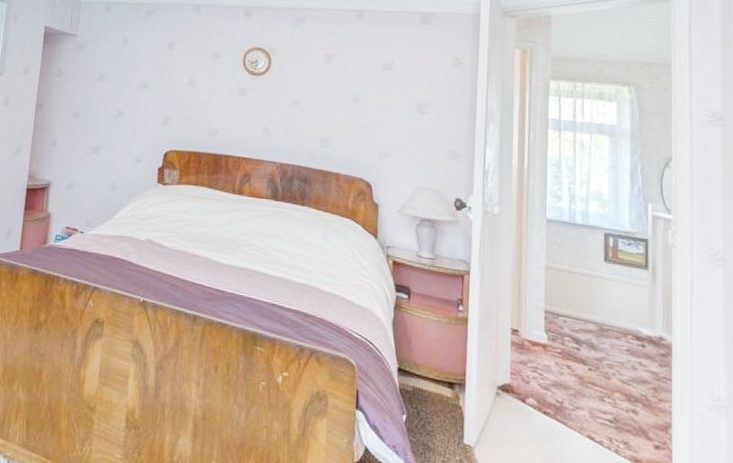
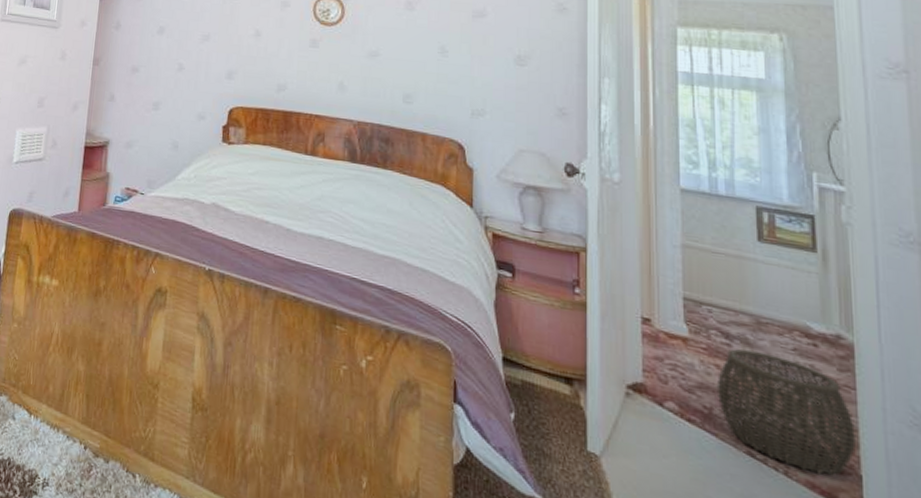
woven basket: none [567,351,670,451] -> present [716,348,857,476]

